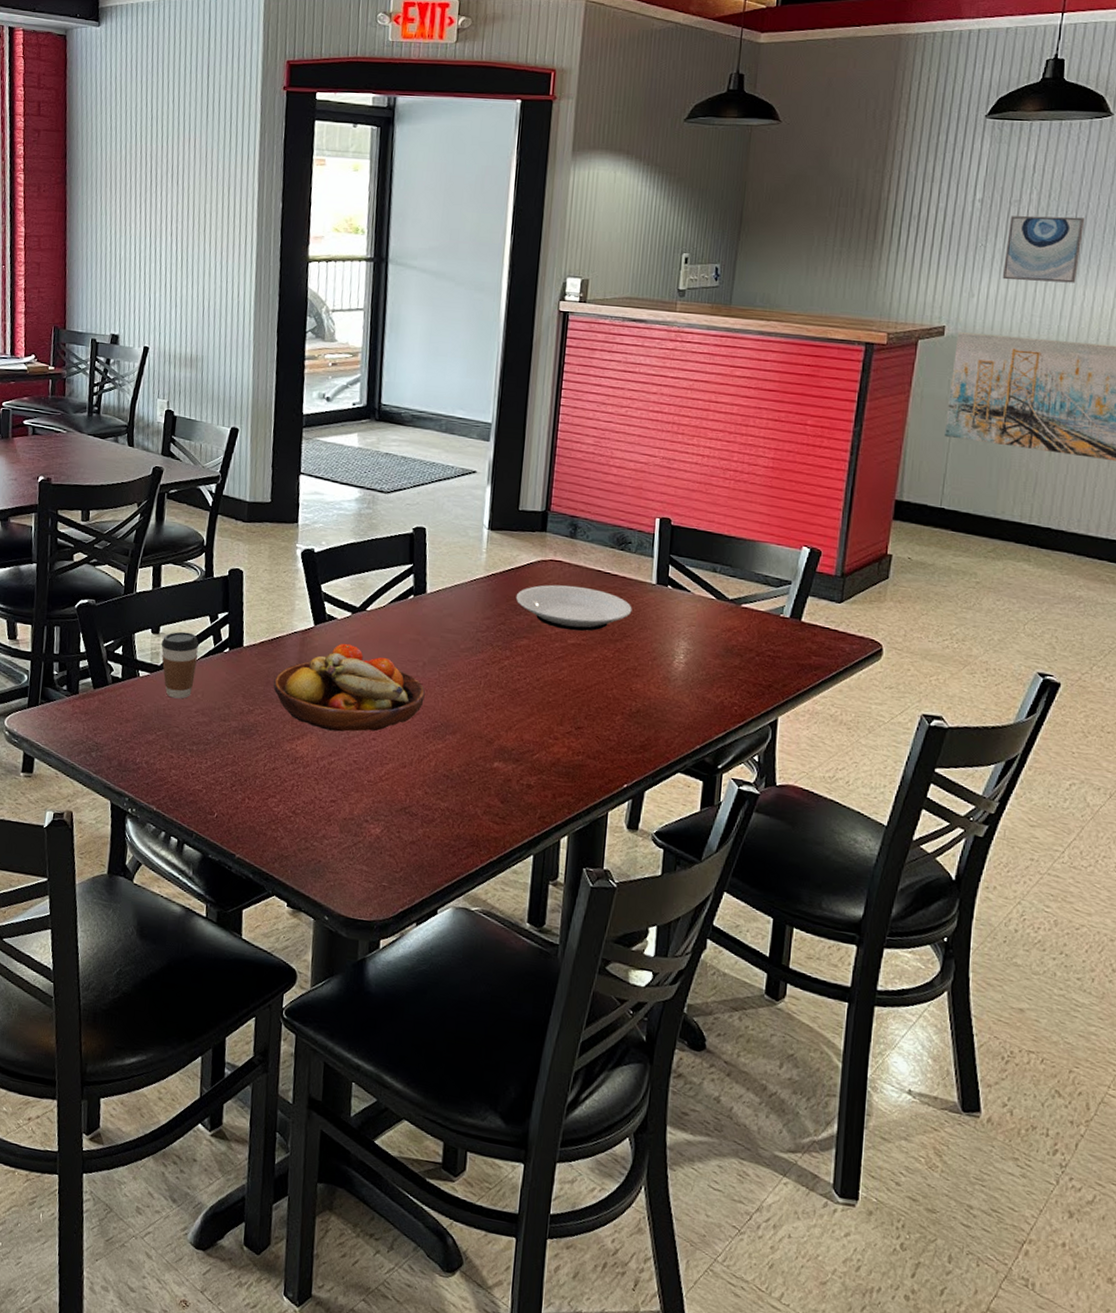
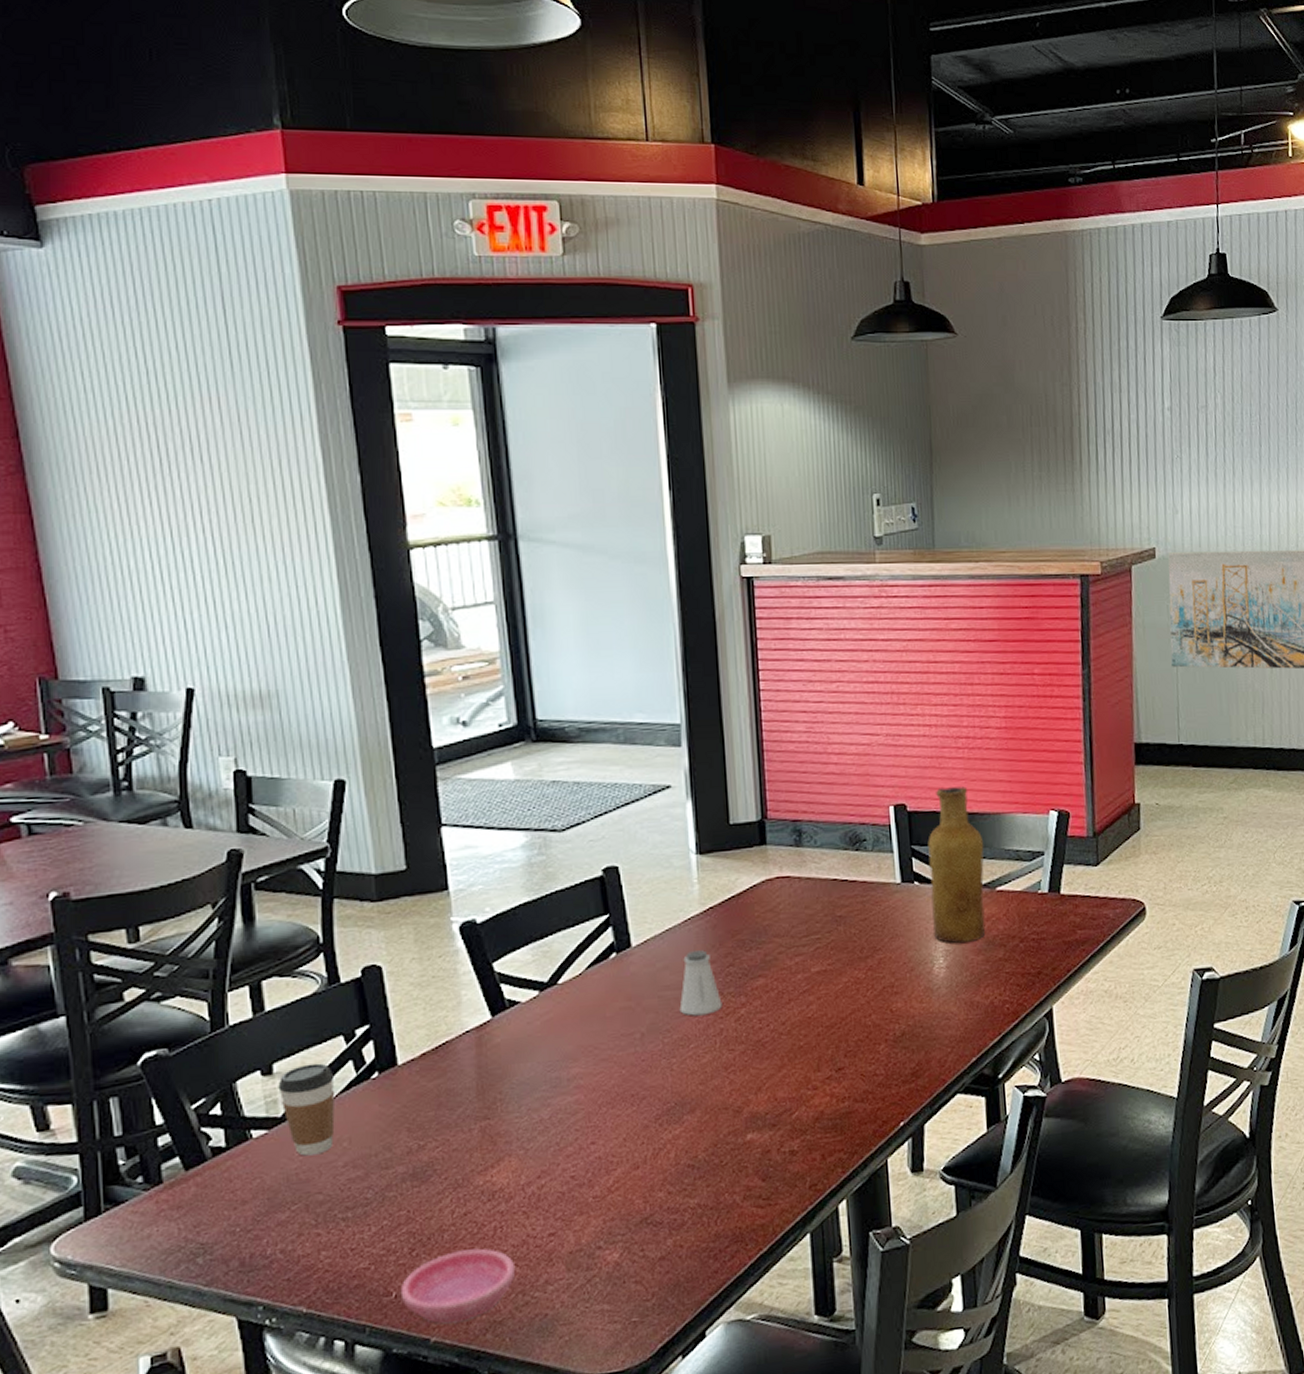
saucer: none [220,795,303,849] -> present [400,1248,516,1324]
fruit bowl: present [273,643,425,732] -> none [448,1030,649,1147]
saltshaker: none [456,606,491,660] -> present [679,950,722,1016]
plate: present [515,584,632,631] -> none [742,902,879,957]
vase: none [678,510,736,647] -> present [928,786,986,944]
wall art: present [1002,215,1086,283] -> none [1200,419,1270,492]

